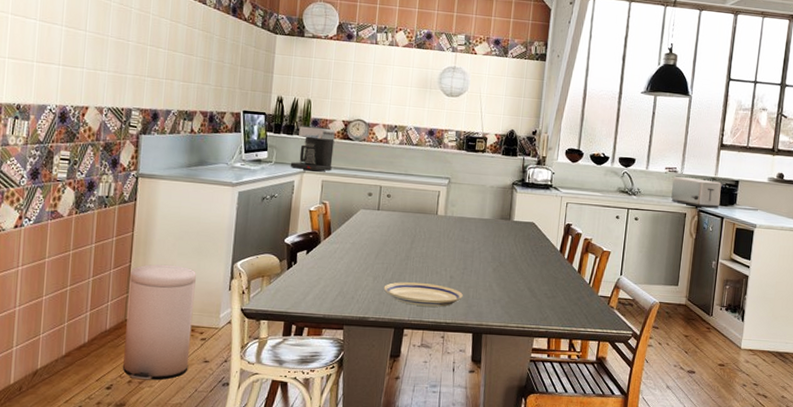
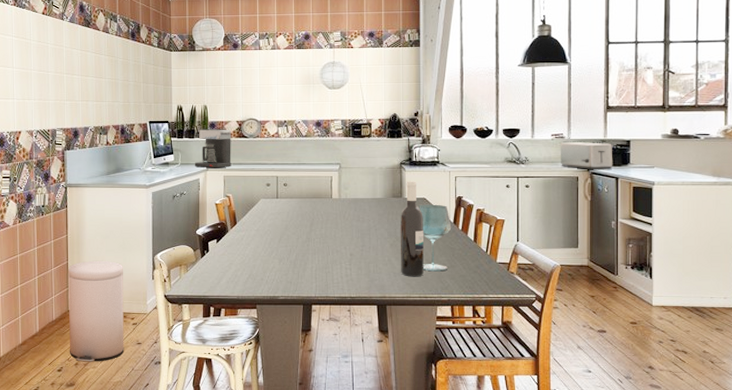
plate: present [383,282,463,307] -> none [289,262,364,283]
wine bottle: none [501,202,530,306] -> present [399,180,424,277]
wine glass: none [523,229,558,302] -> present [418,204,452,272]

